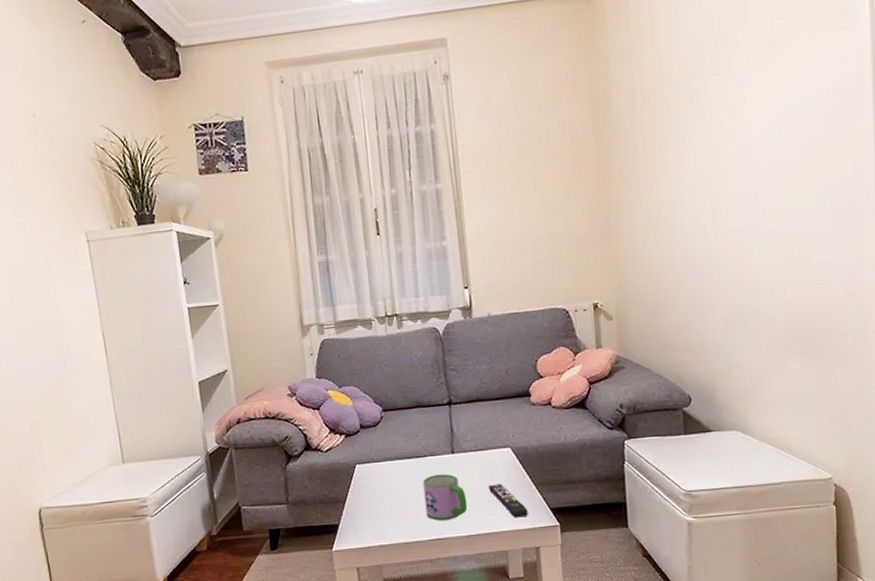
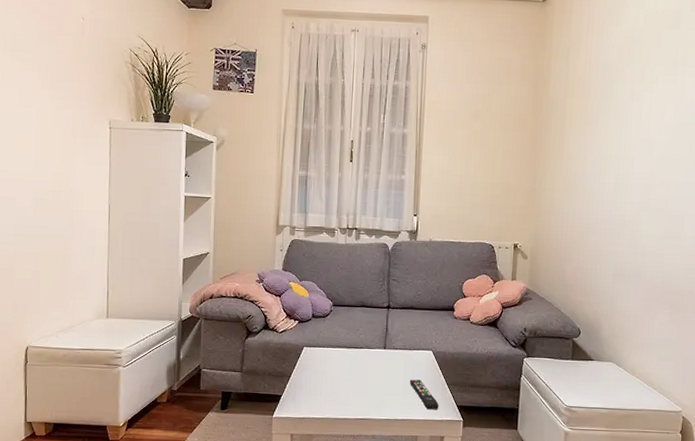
mug: present [423,474,468,521] -> none [355,364,391,404]

